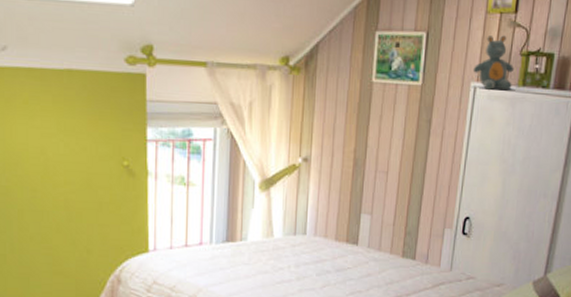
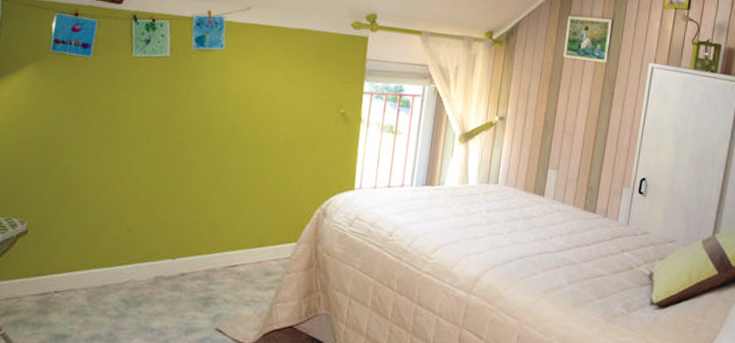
stuffed animal: present [473,35,515,91] -> none [651,26,687,72]

